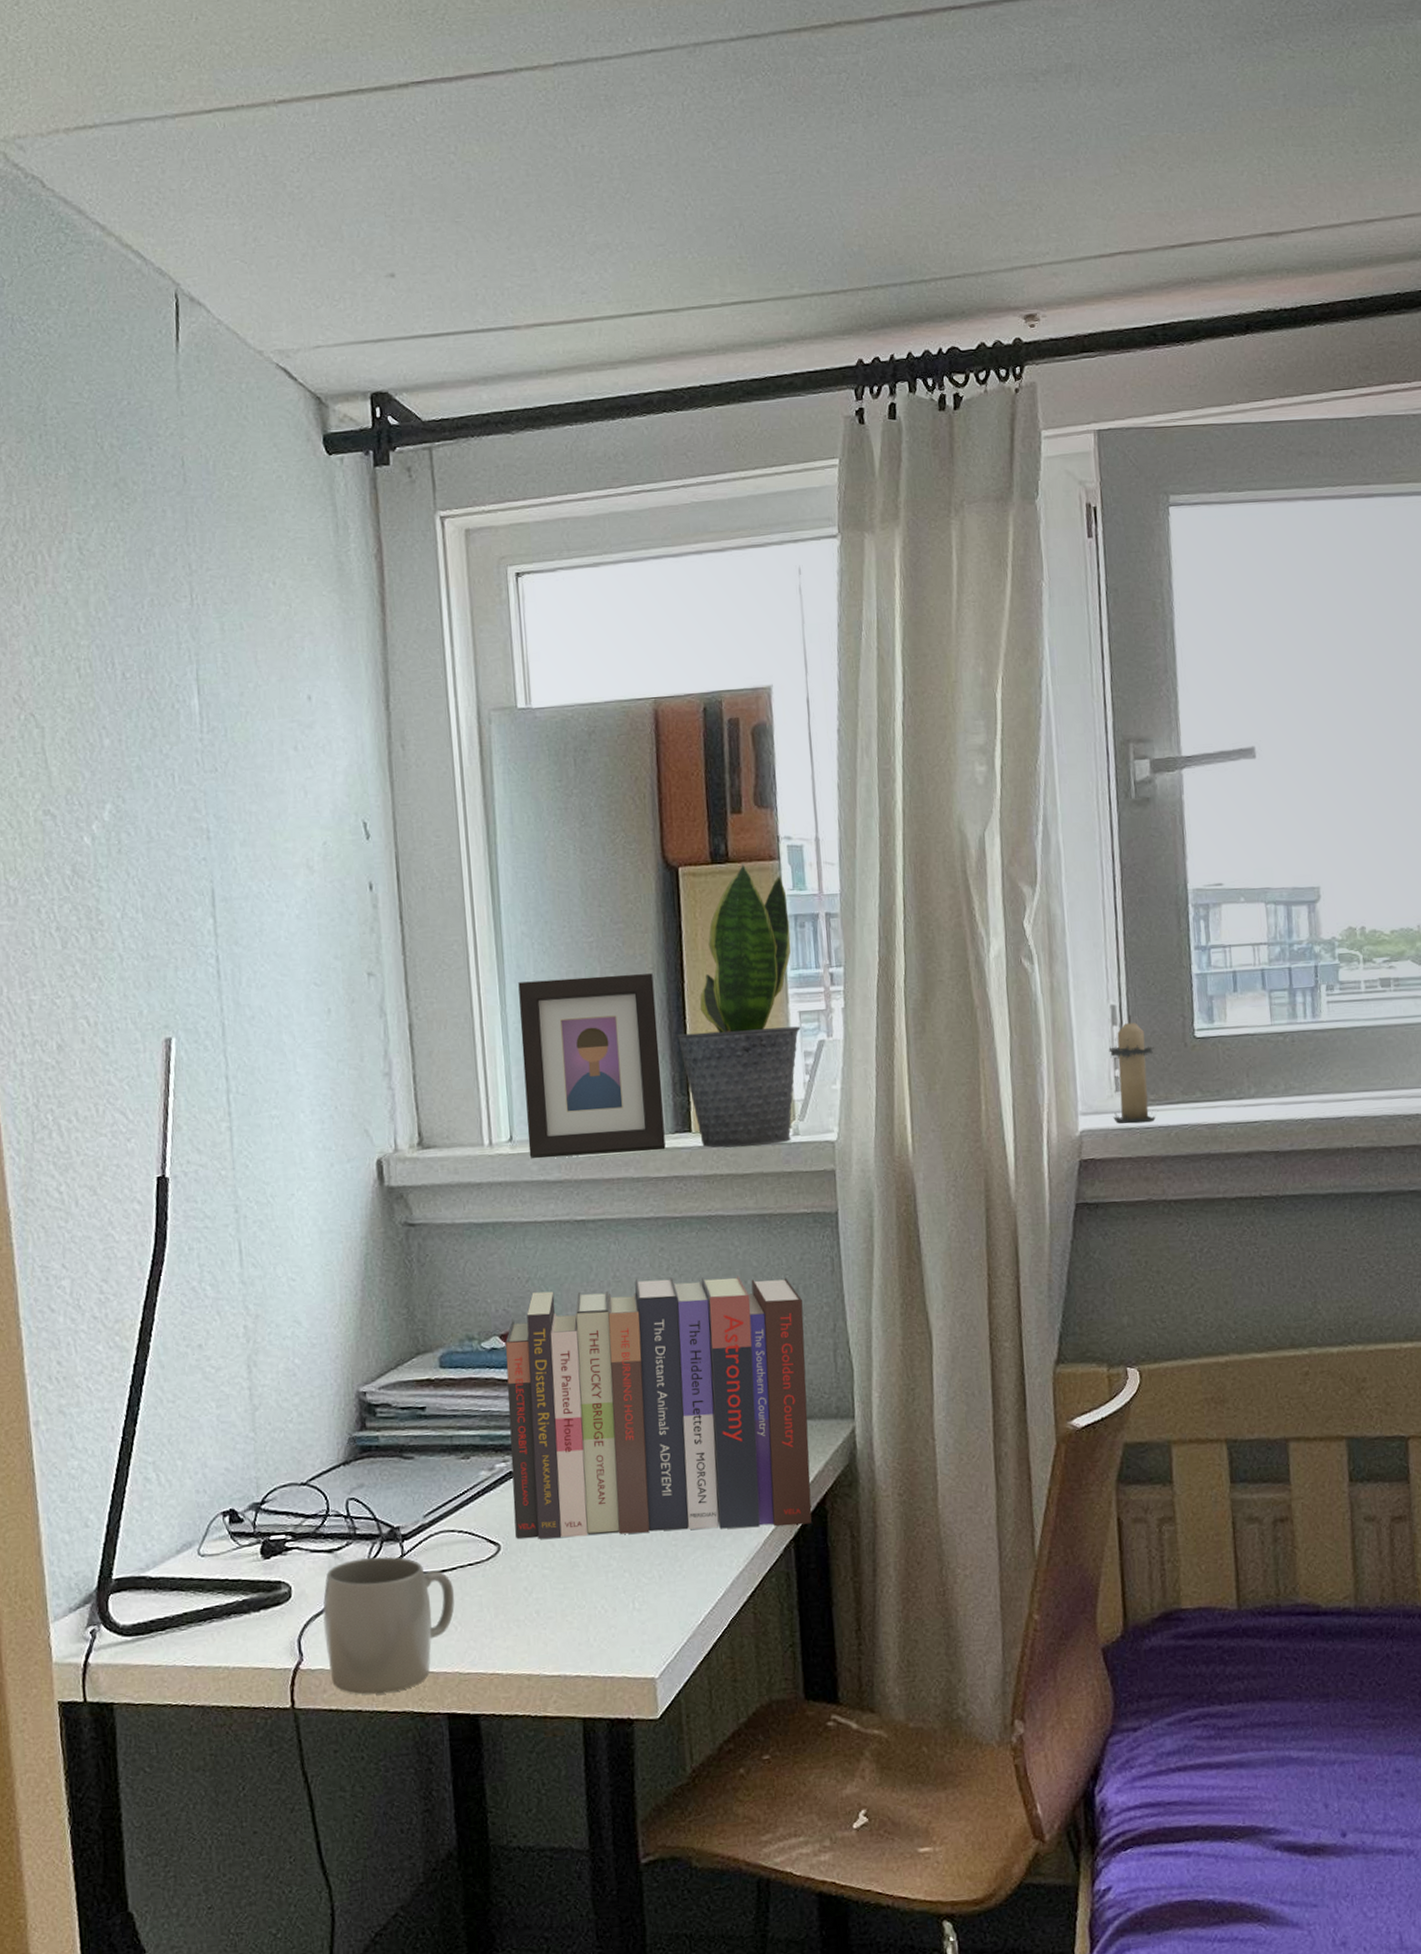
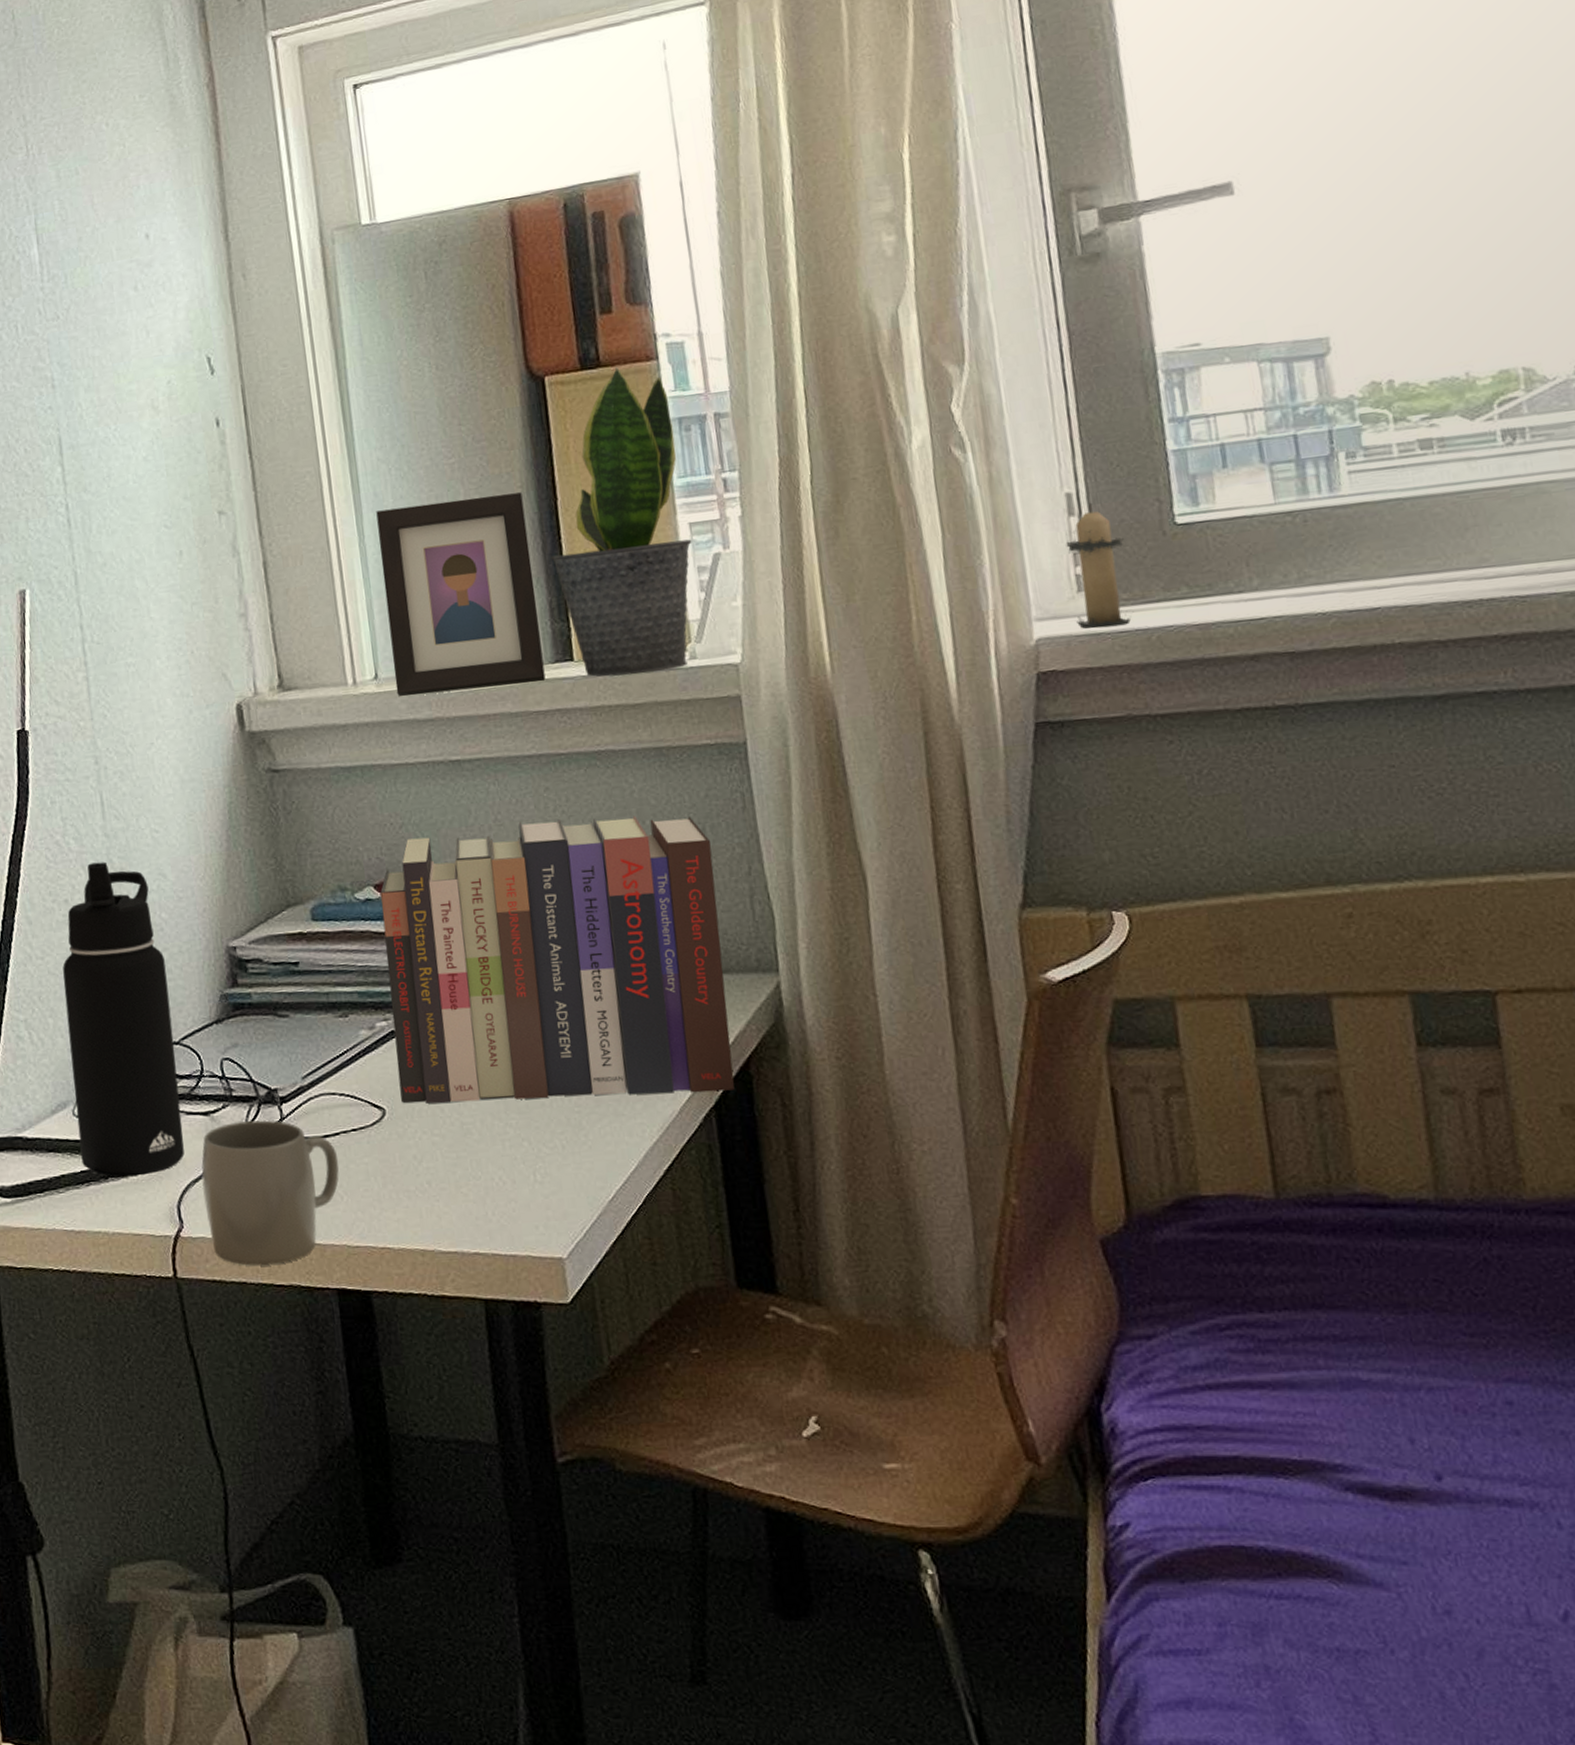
water bottle: none [193,1308,307,1613] -> present [62,862,185,1177]

